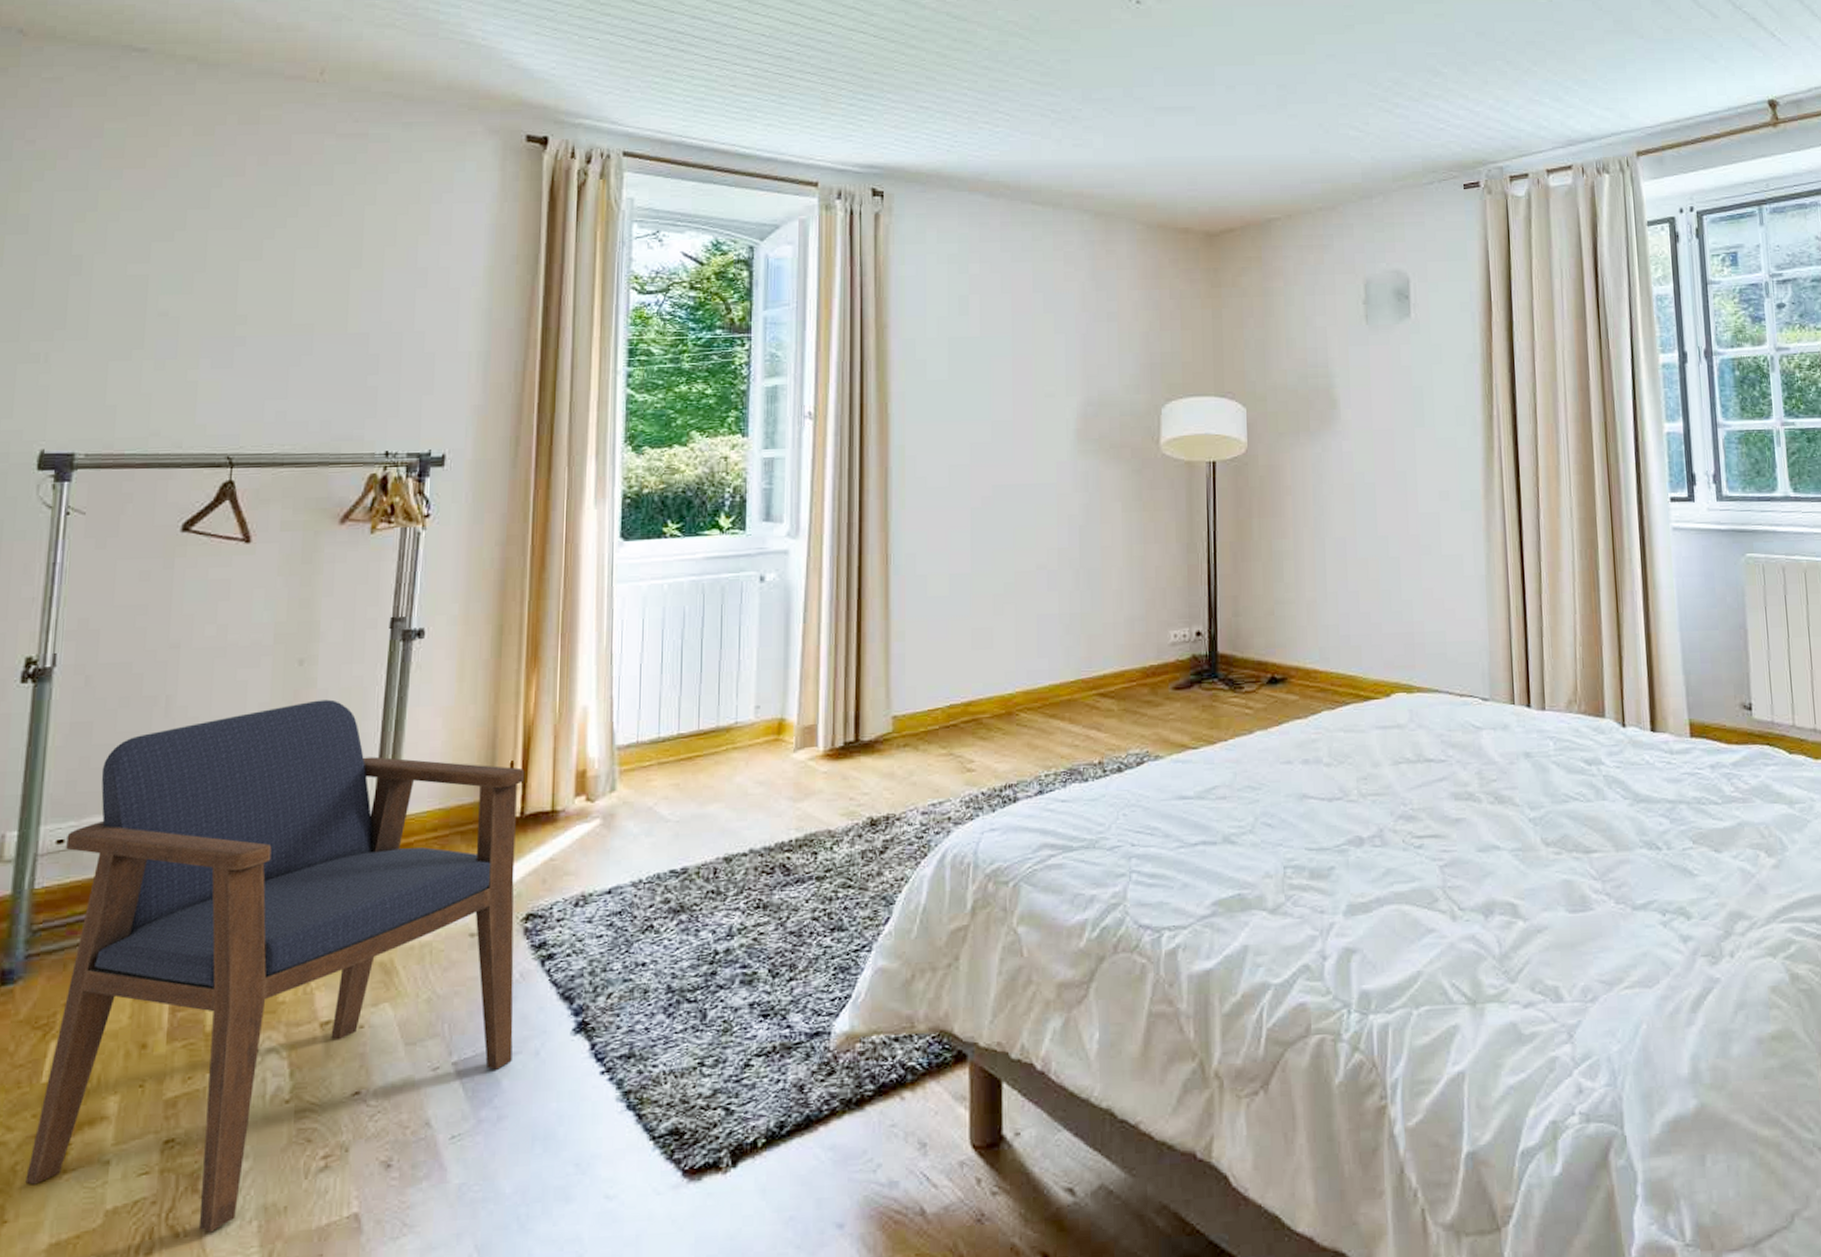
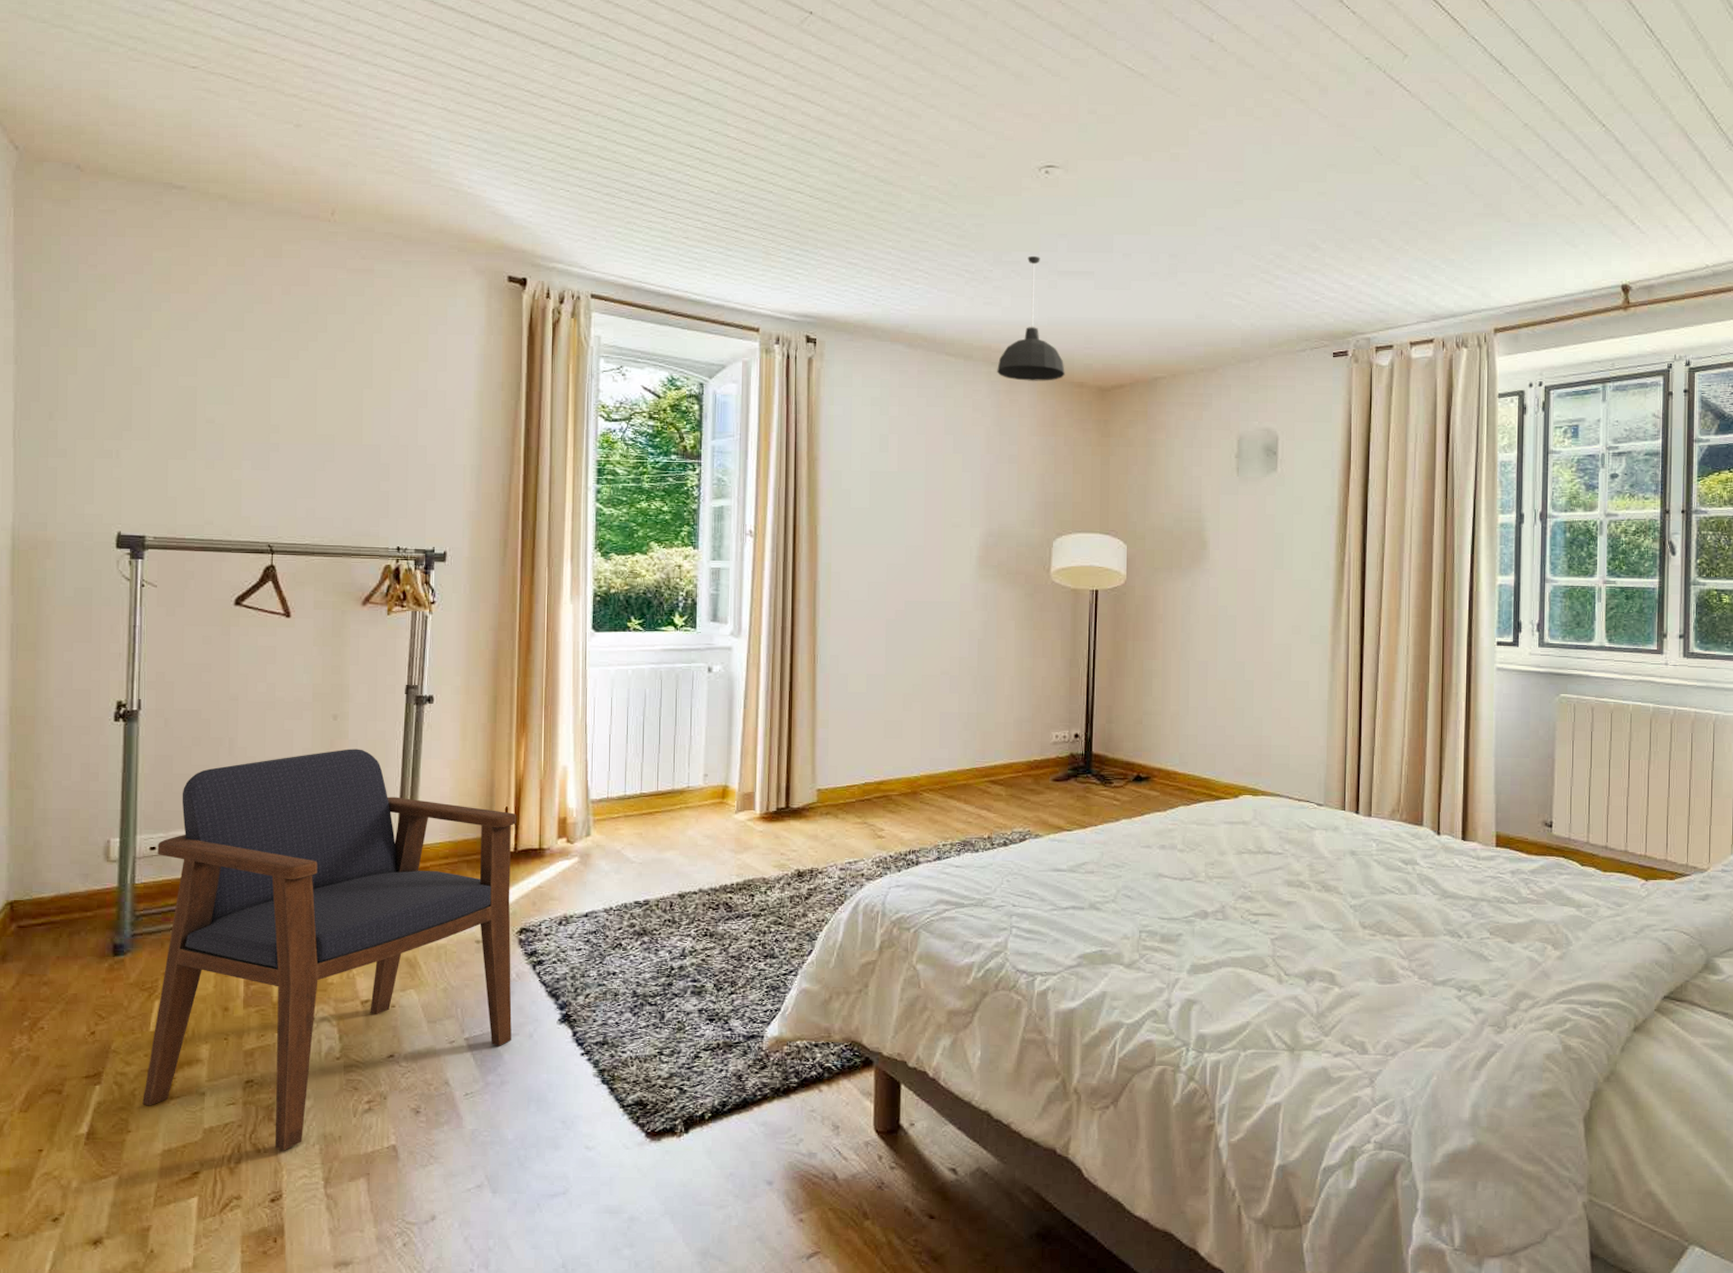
pendant lamp: none [1090,92,1167,229] -> present [997,256,1065,381]

